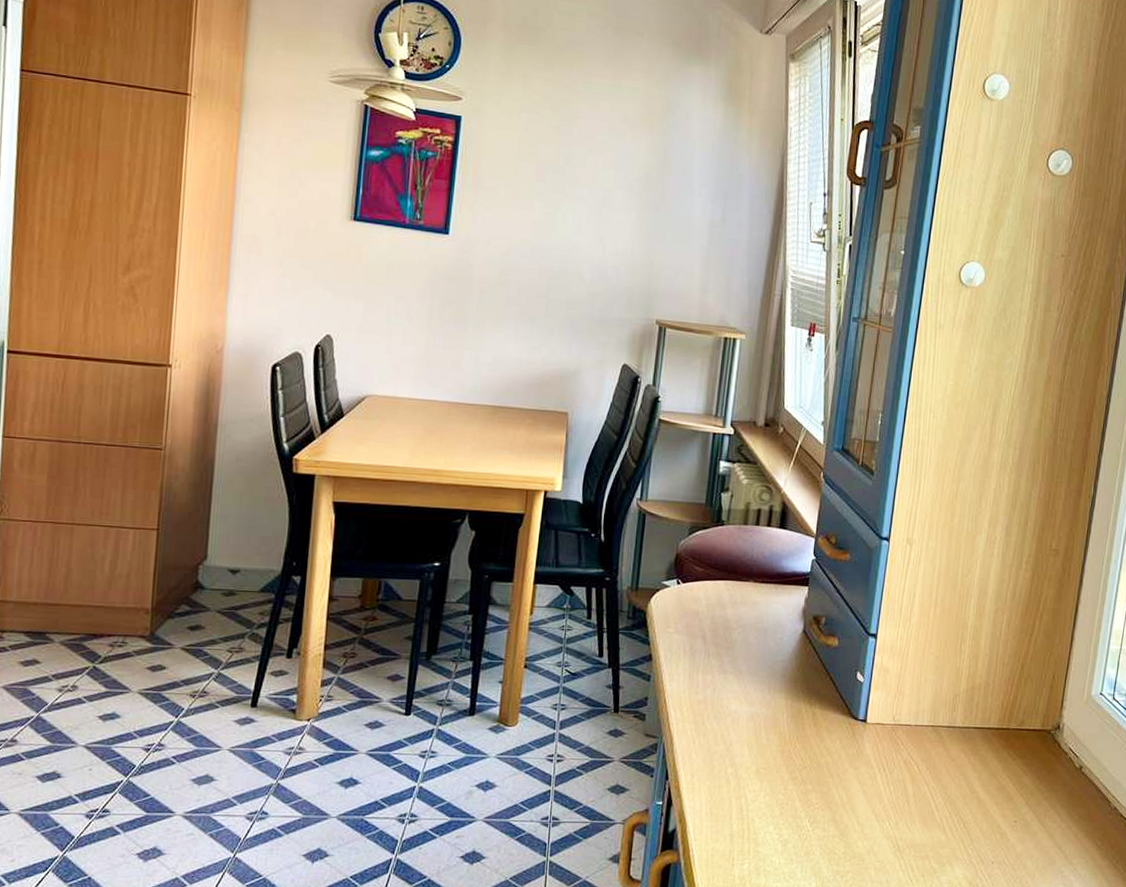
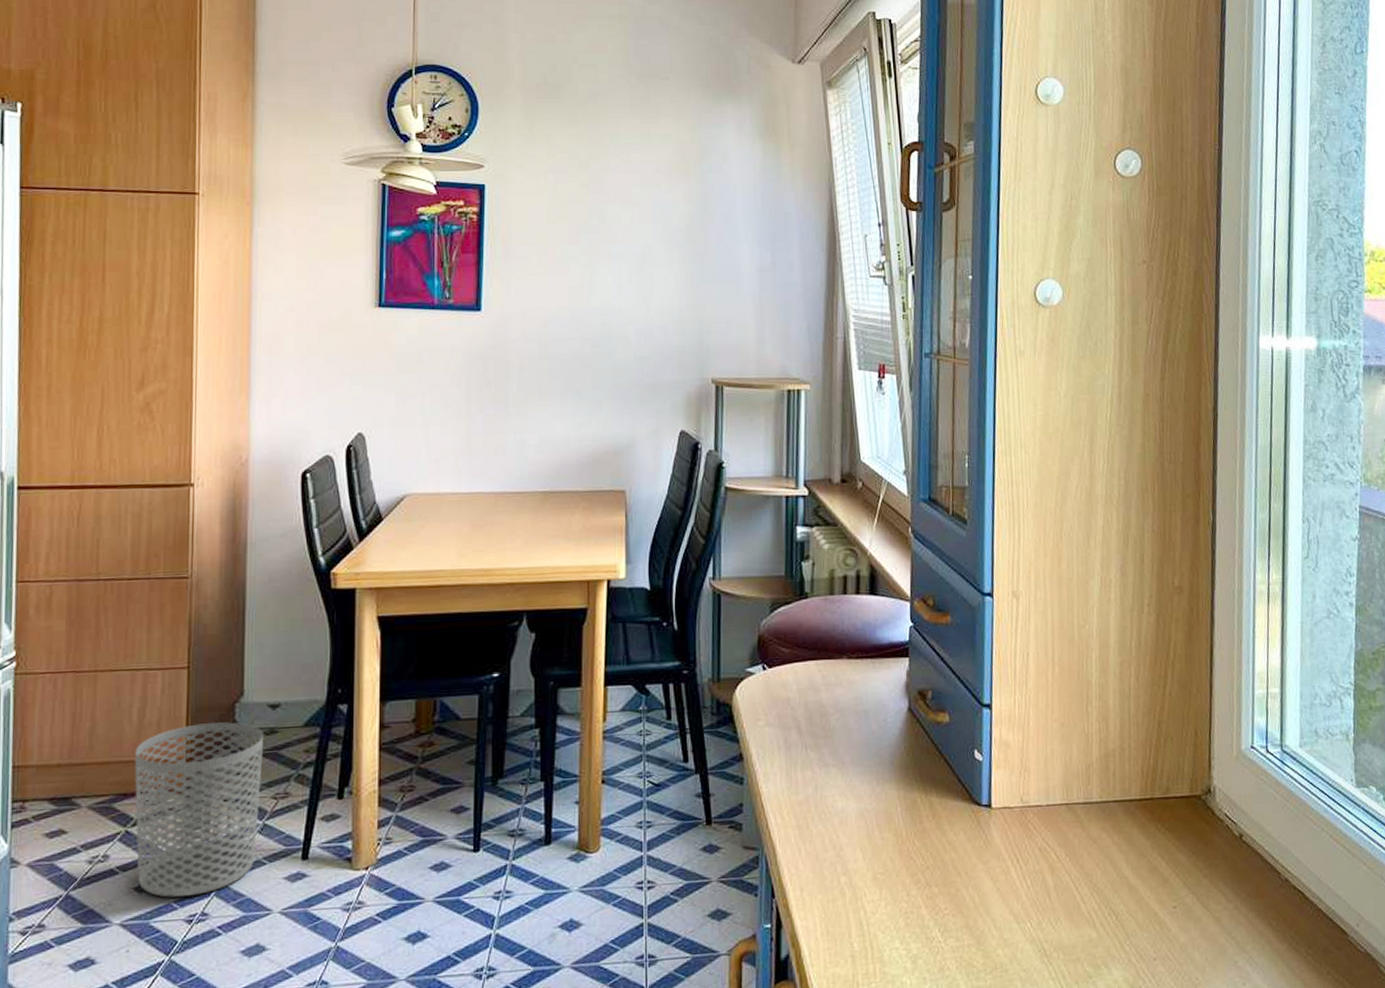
waste bin: none [102,580,223,728] -> present [134,722,263,898]

